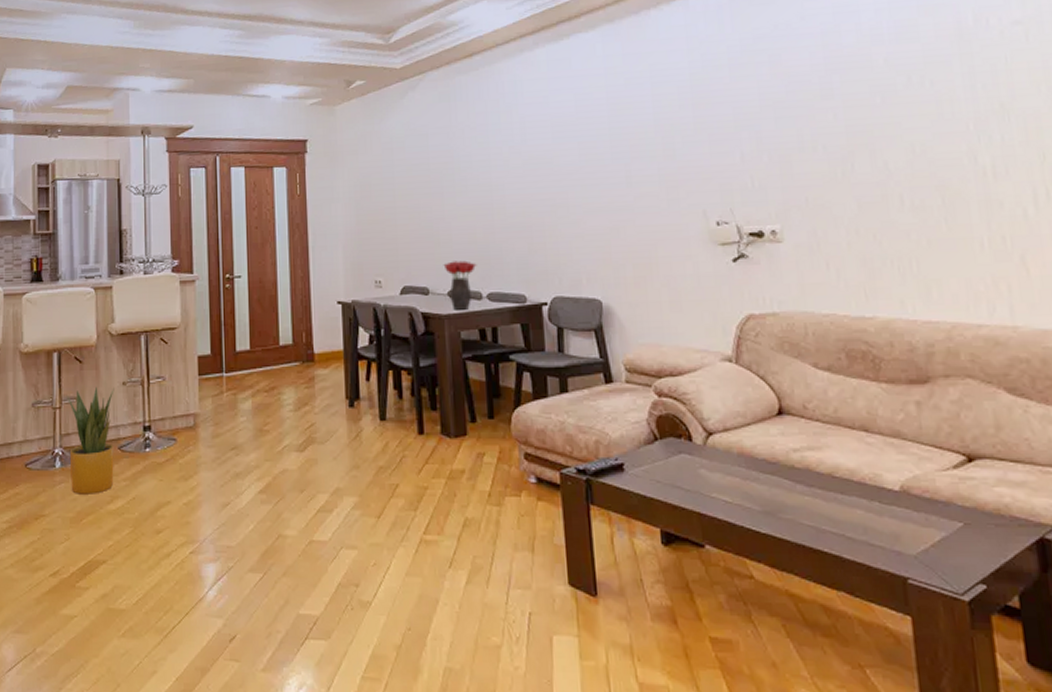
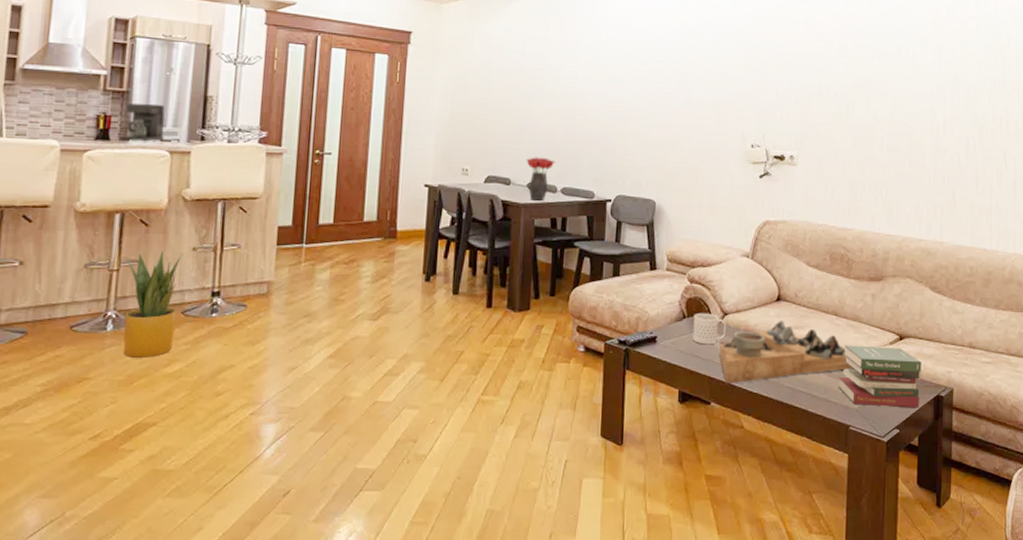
coffee maker: none [50,242,88,281] -> present [118,103,165,142]
mug: none [668,433,714,473] -> present [693,312,727,345]
decorative tray: none [707,439,902,522] -> present [719,320,853,384]
books: none [881,470,1014,556] -> present [838,345,922,408]

